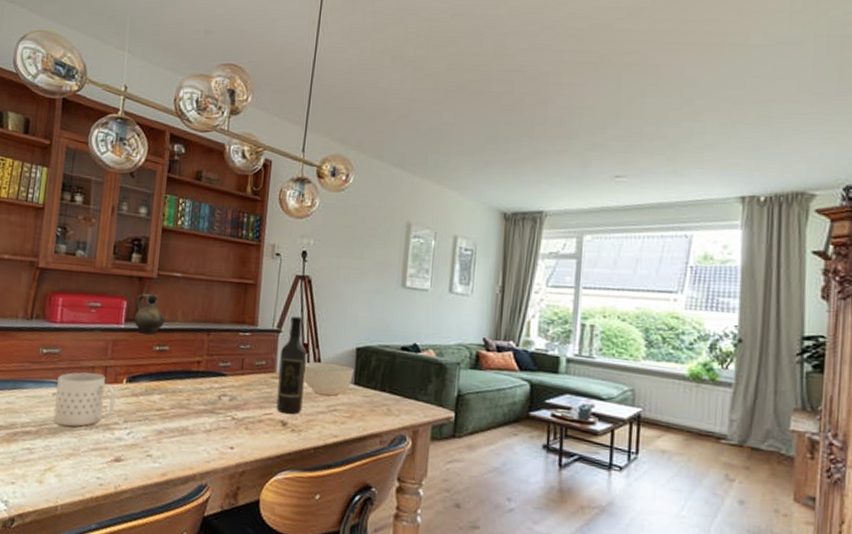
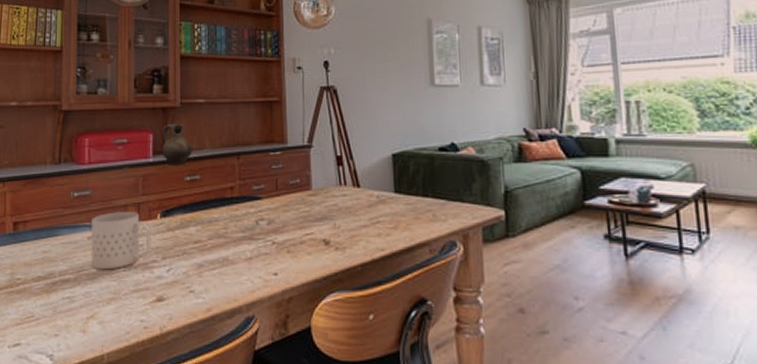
wine bottle: present [276,316,307,414] -> none [314,128,343,231]
bowl: present [303,361,354,396] -> none [340,172,393,208]

